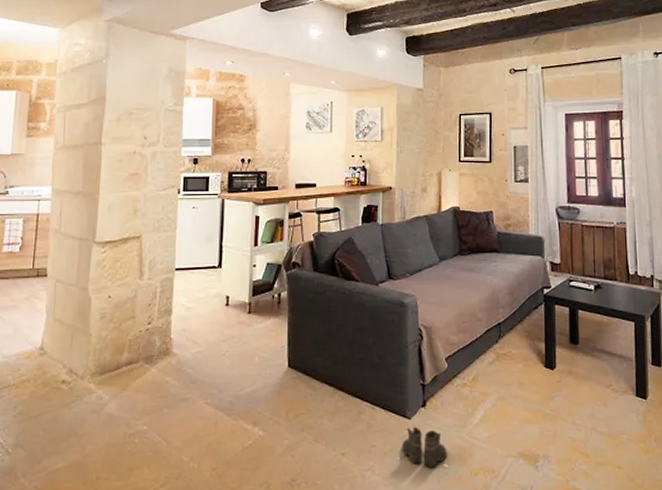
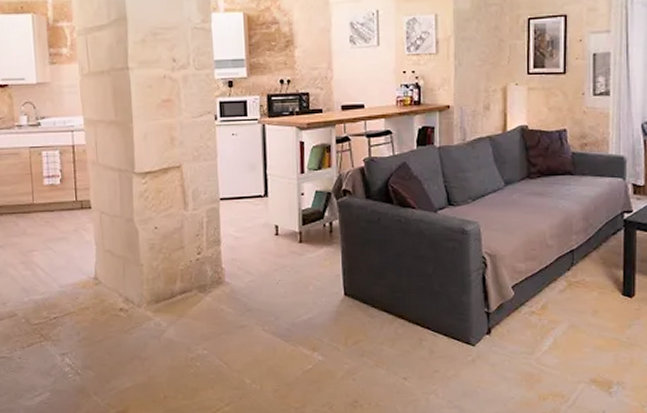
boots: present [399,426,447,467] -> none [464,353,514,392]

